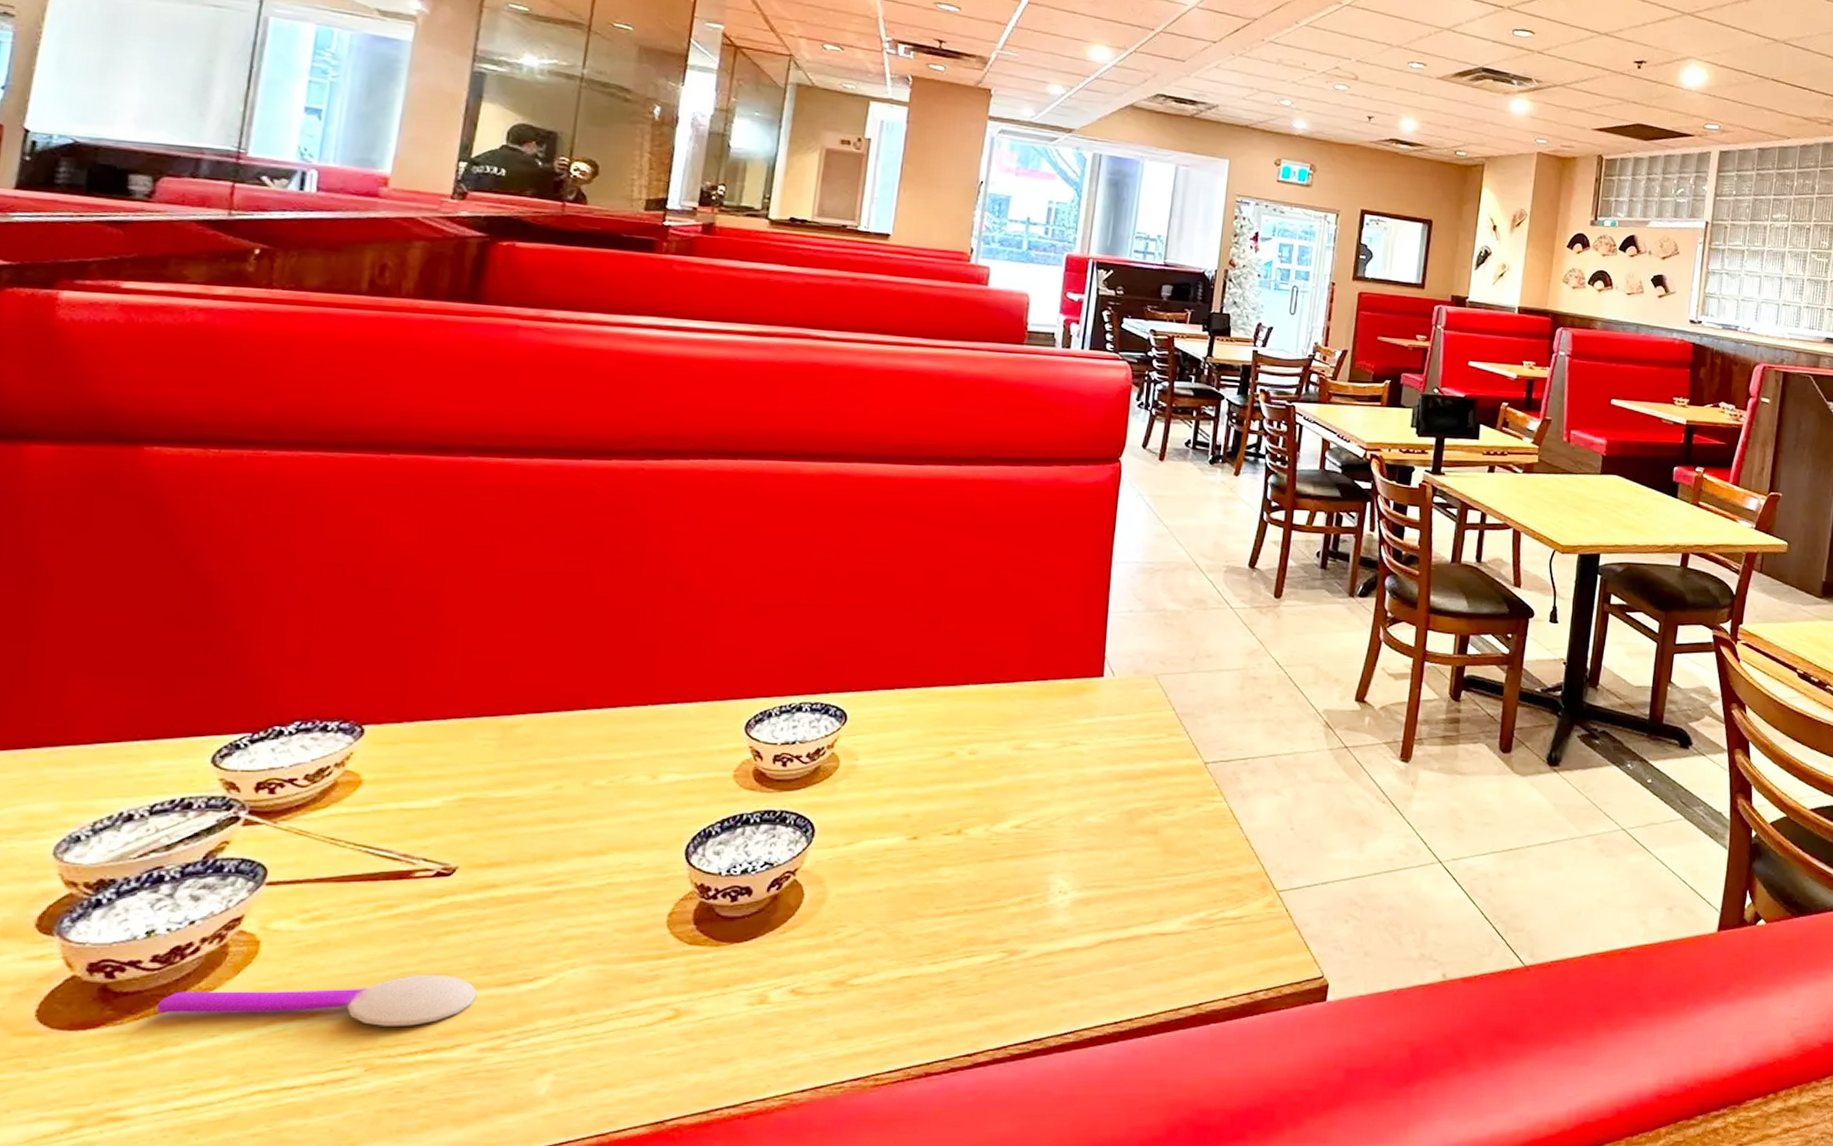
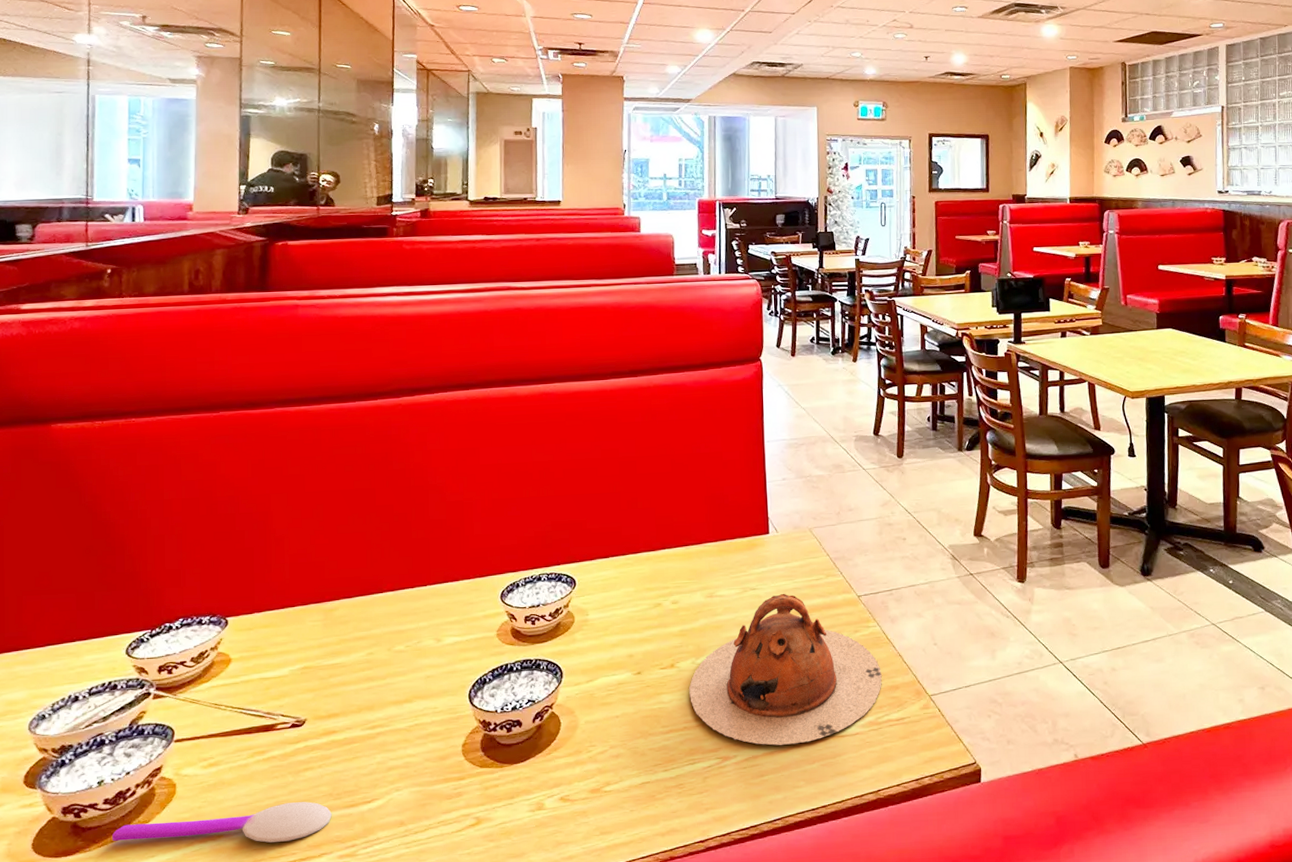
teapot: none [976,752,1222,940] -> present [688,593,882,745]

